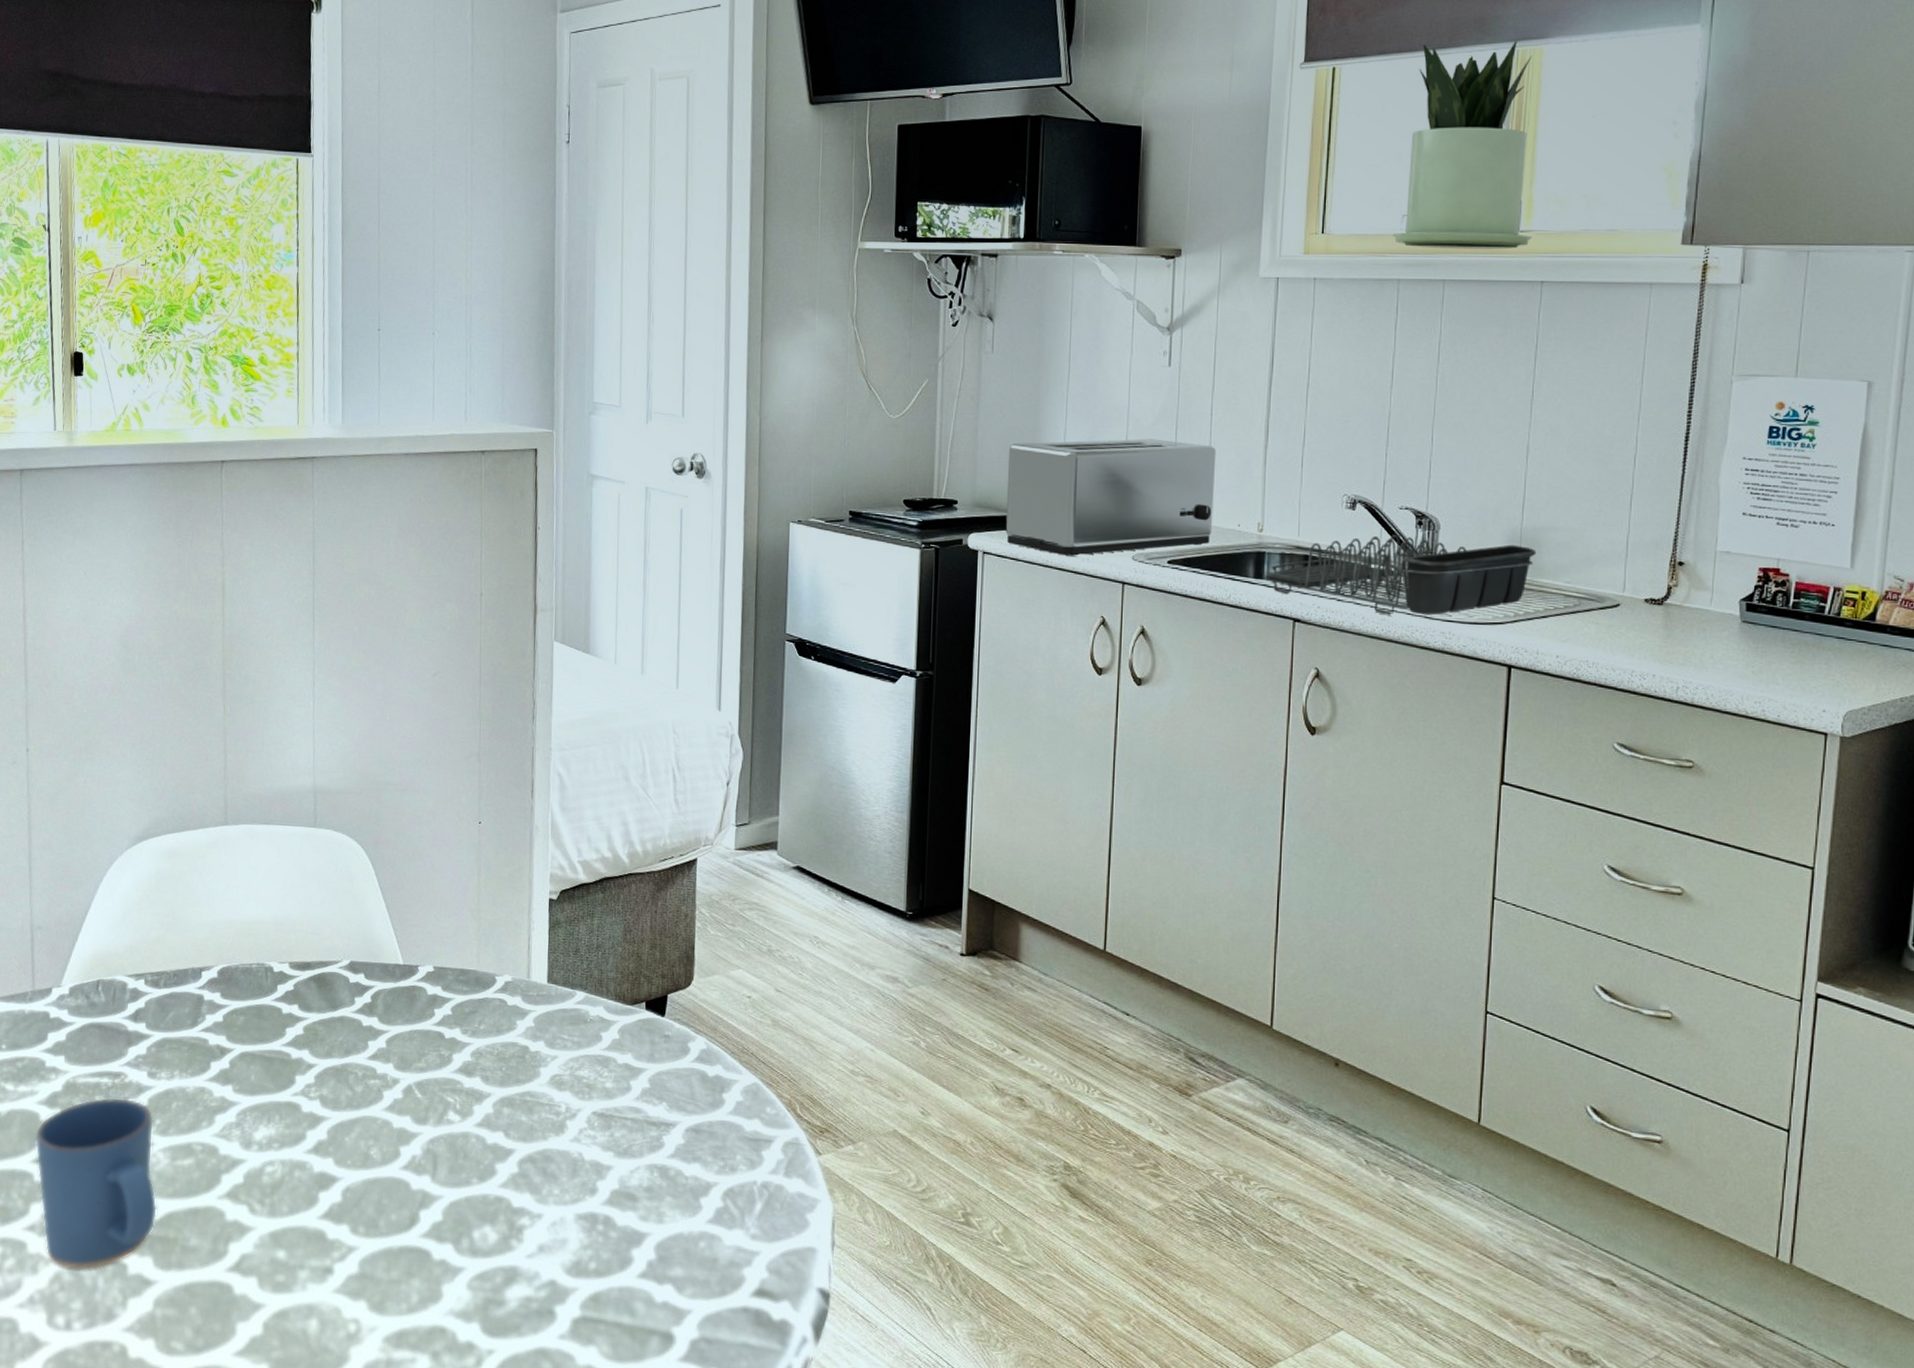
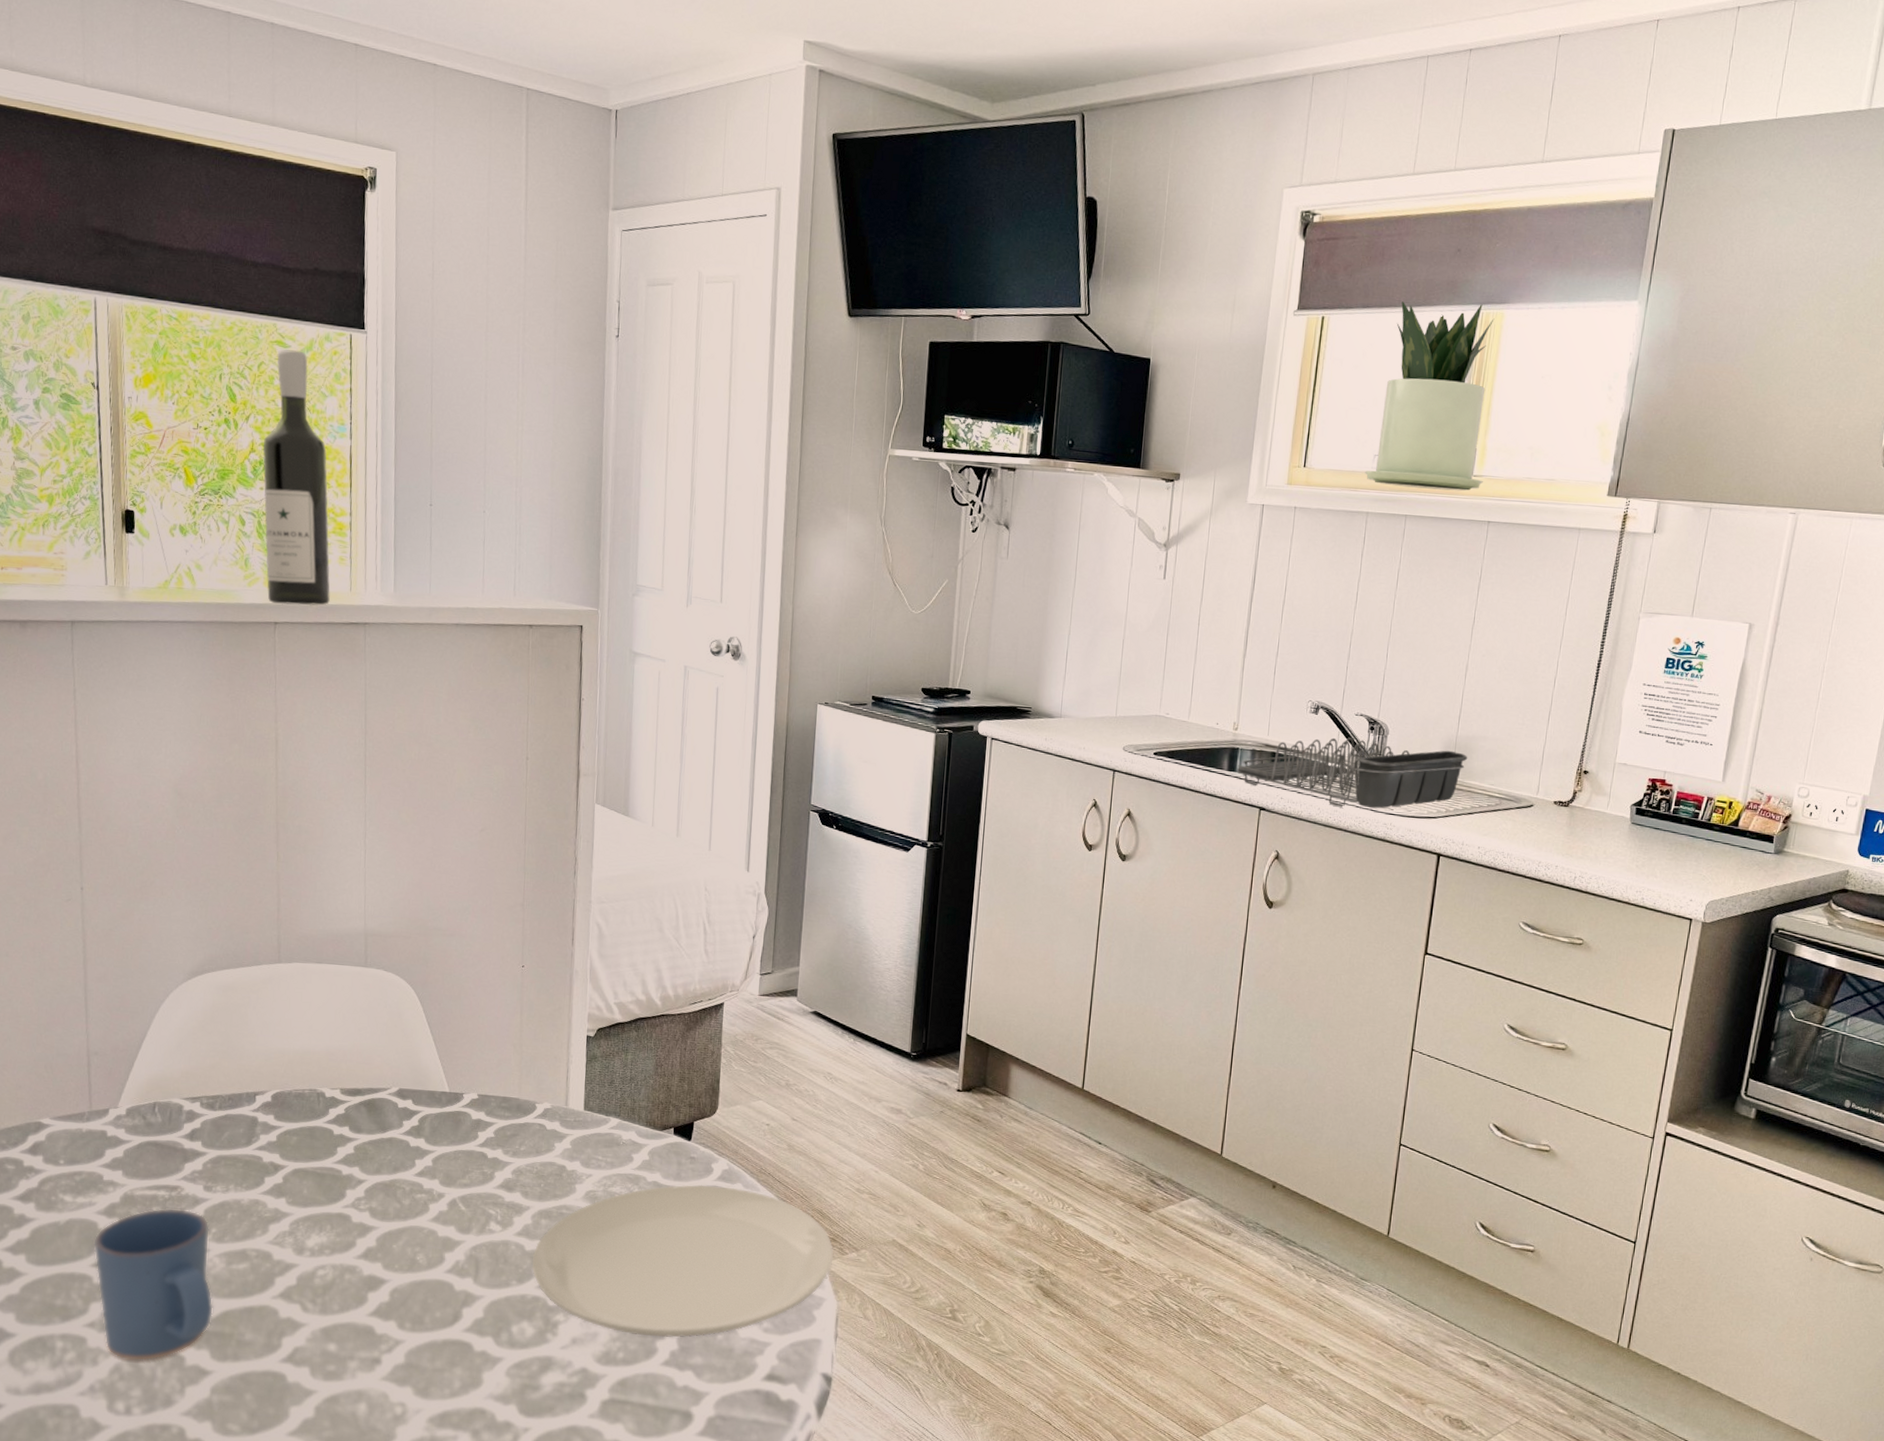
bottle: none [210,179,278,442] -> present [263,349,330,606]
plate: none [493,1067,828,1245] -> present [531,1184,834,1337]
toaster: present [1005,438,1217,556] -> none [1012,641,1201,745]

